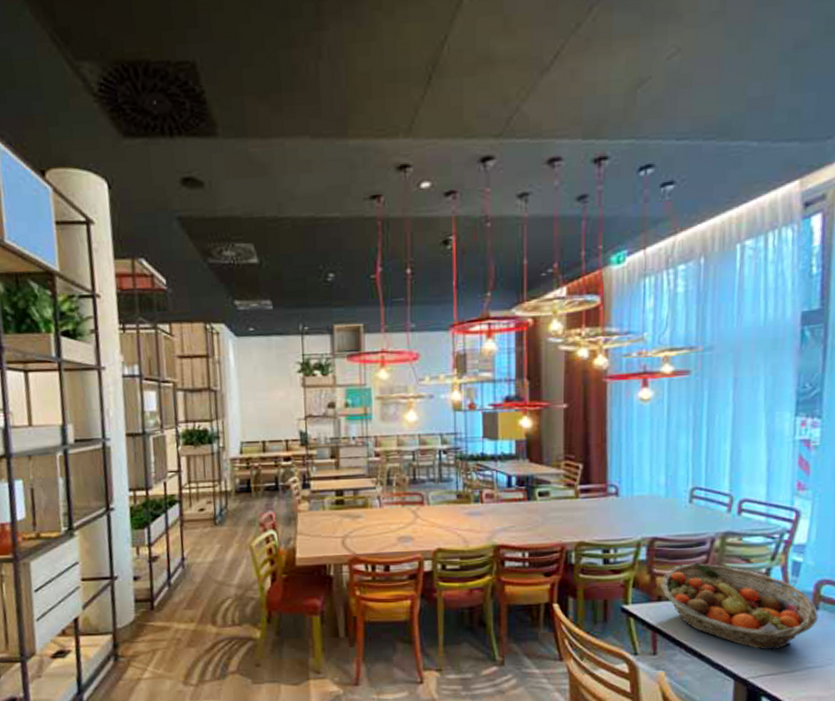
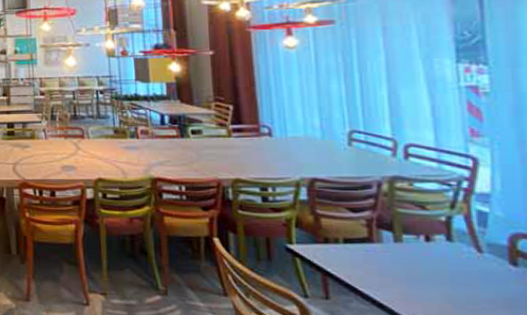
fruit basket: present [661,563,819,650] -> none [326,206,519,307]

